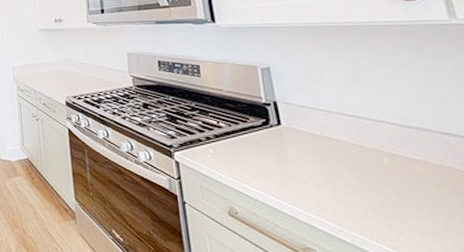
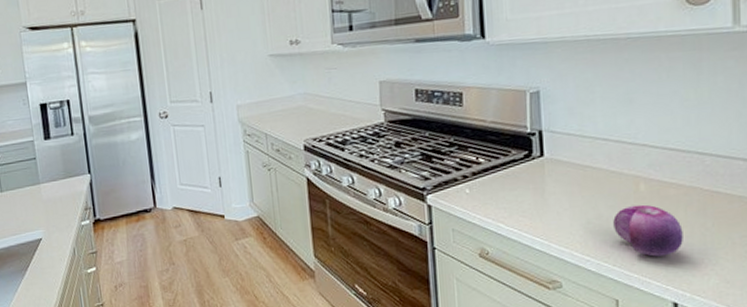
fruit: none [361,178,443,235] -> present [613,204,683,257]

